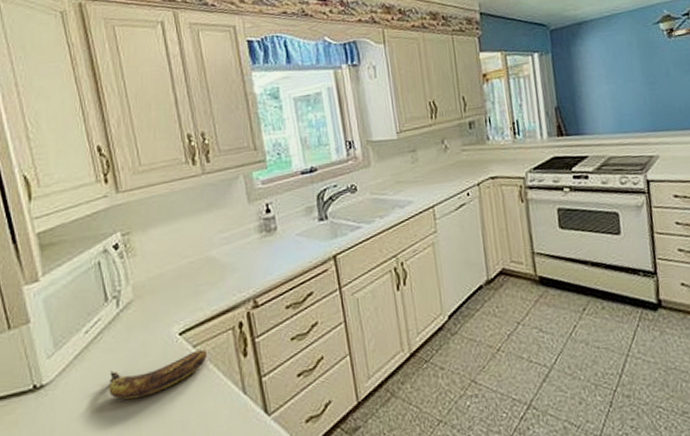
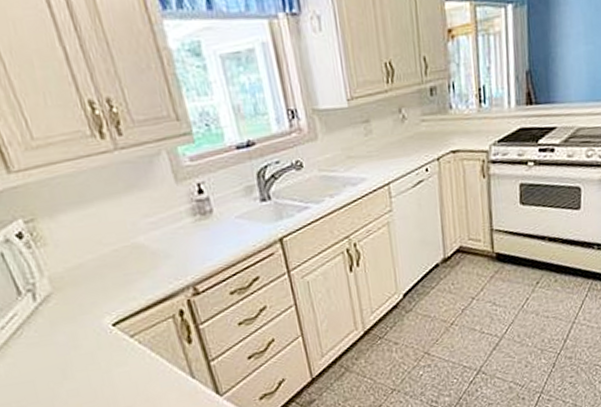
banana: present [109,349,208,400] -> none [38,338,148,391]

